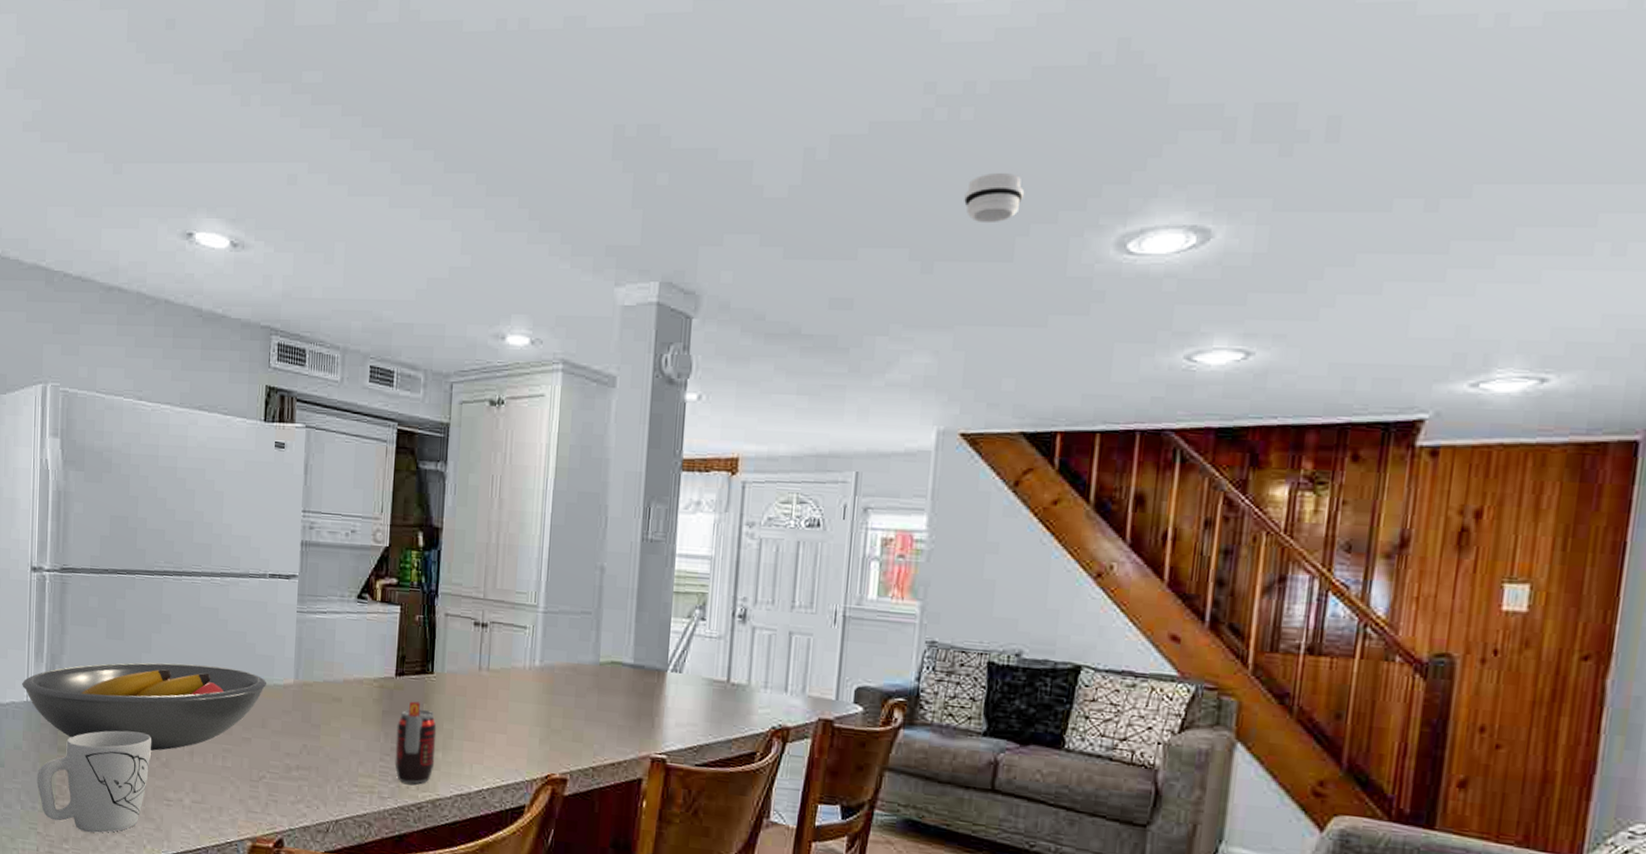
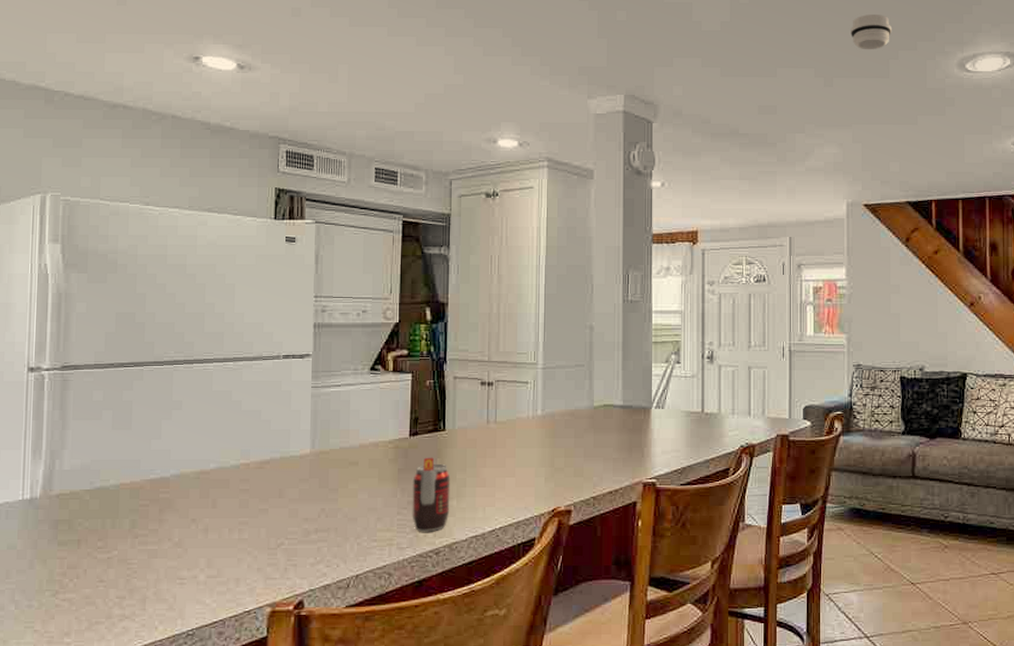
fruit bowl: present [22,662,267,751] -> none [17,444,284,532]
mug: present [36,730,152,833] -> none [33,516,164,622]

